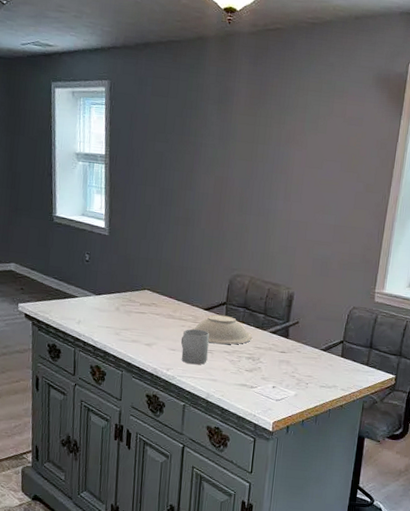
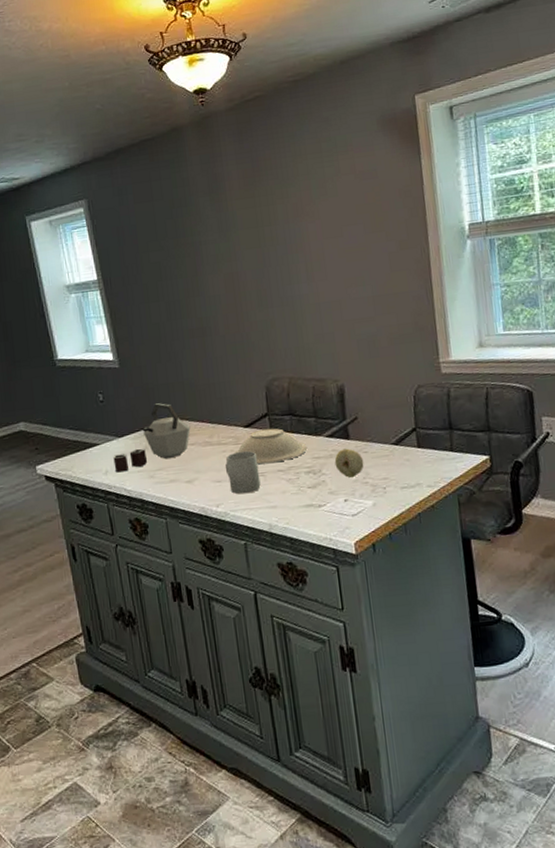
kettle: none [87,273,159,325] -> present [113,403,191,473]
fruit: none [271,345,296,371] -> present [334,448,364,479]

